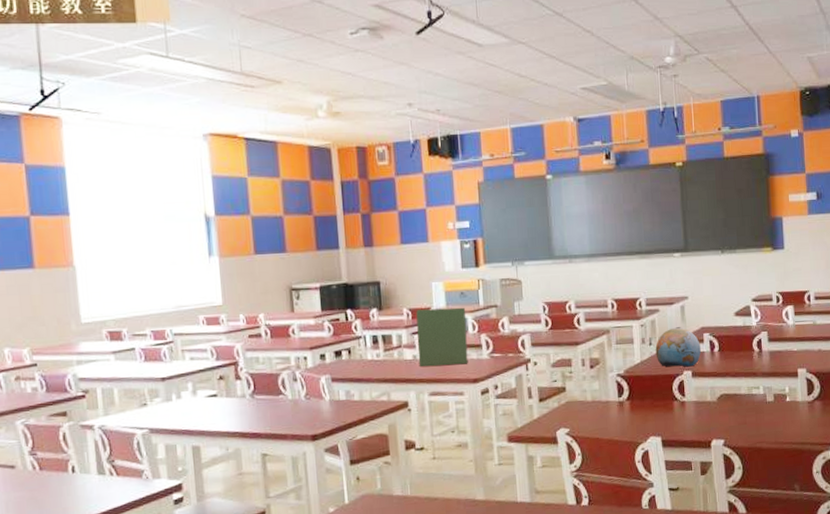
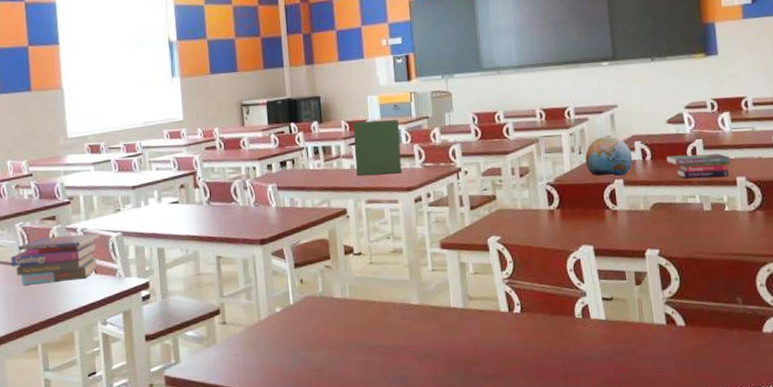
books: none [10,431,123,491] -> present [11,233,100,285]
books: none [734,346,792,370] -> present [667,153,730,179]

